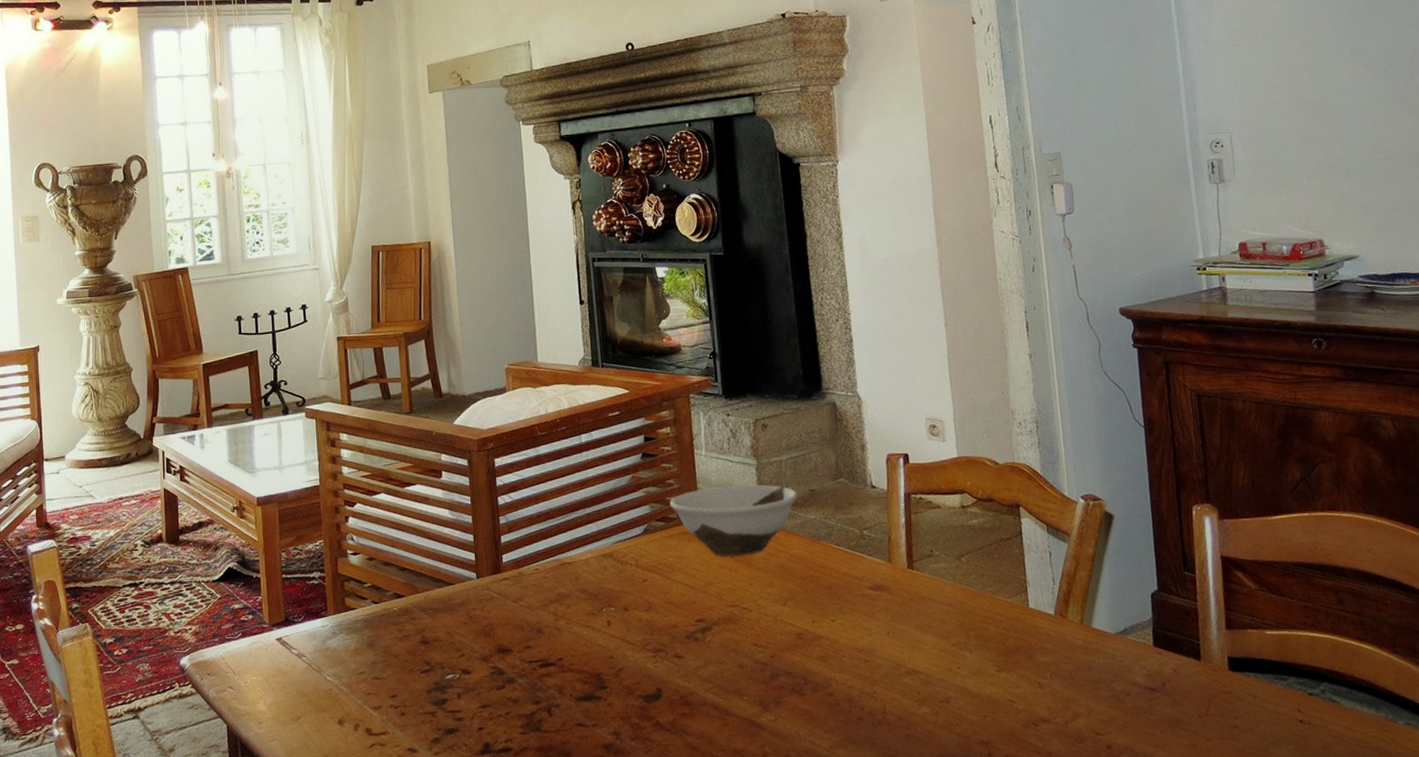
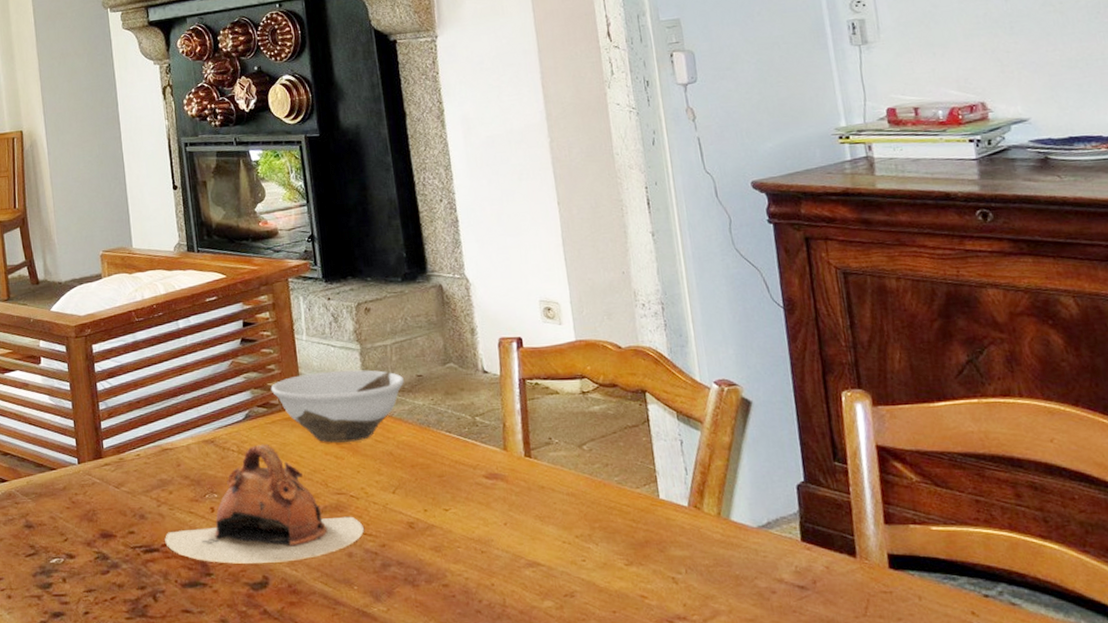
teapot: none [561,557,755,677] -> present [165,444,364,564]

